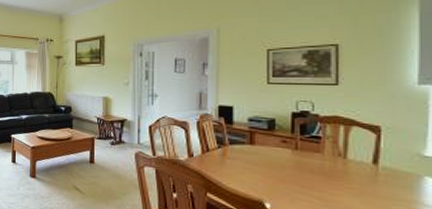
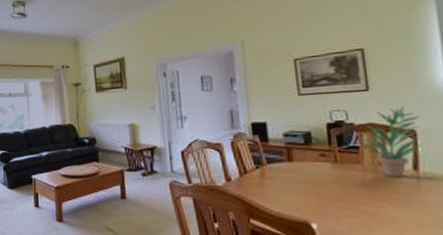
potted plant: none [323,102,387,170] -> present [361,106,422,178]

